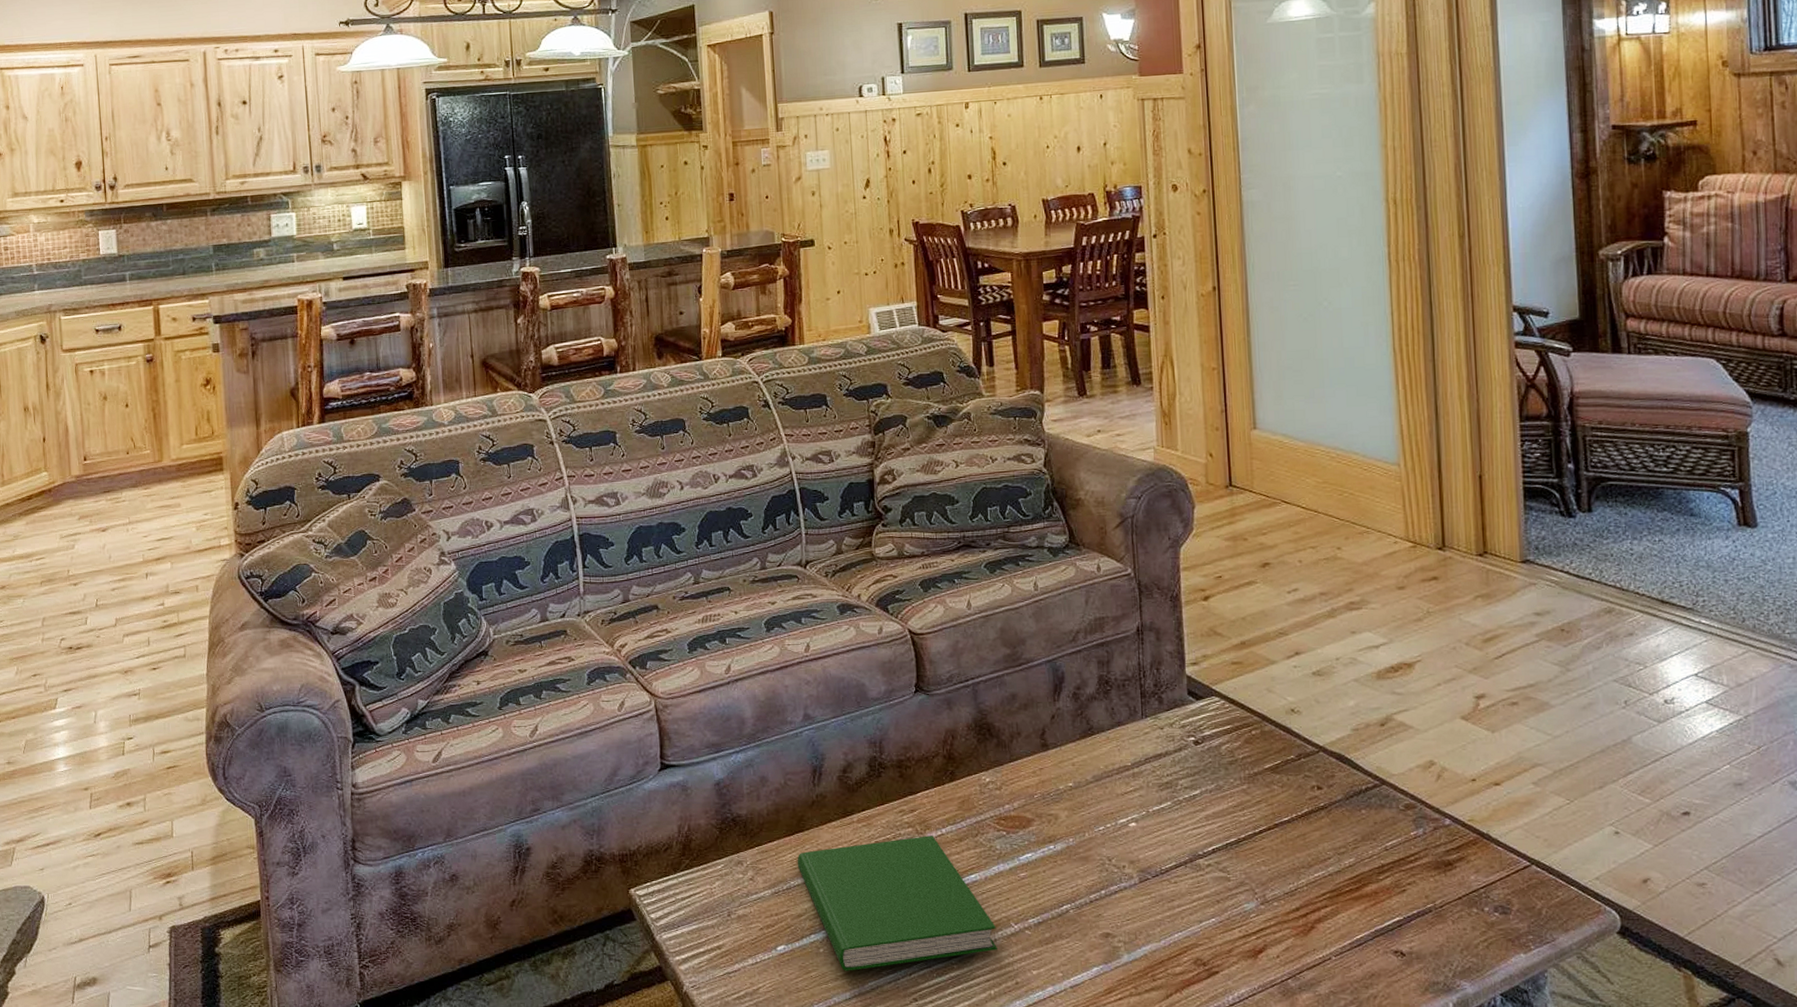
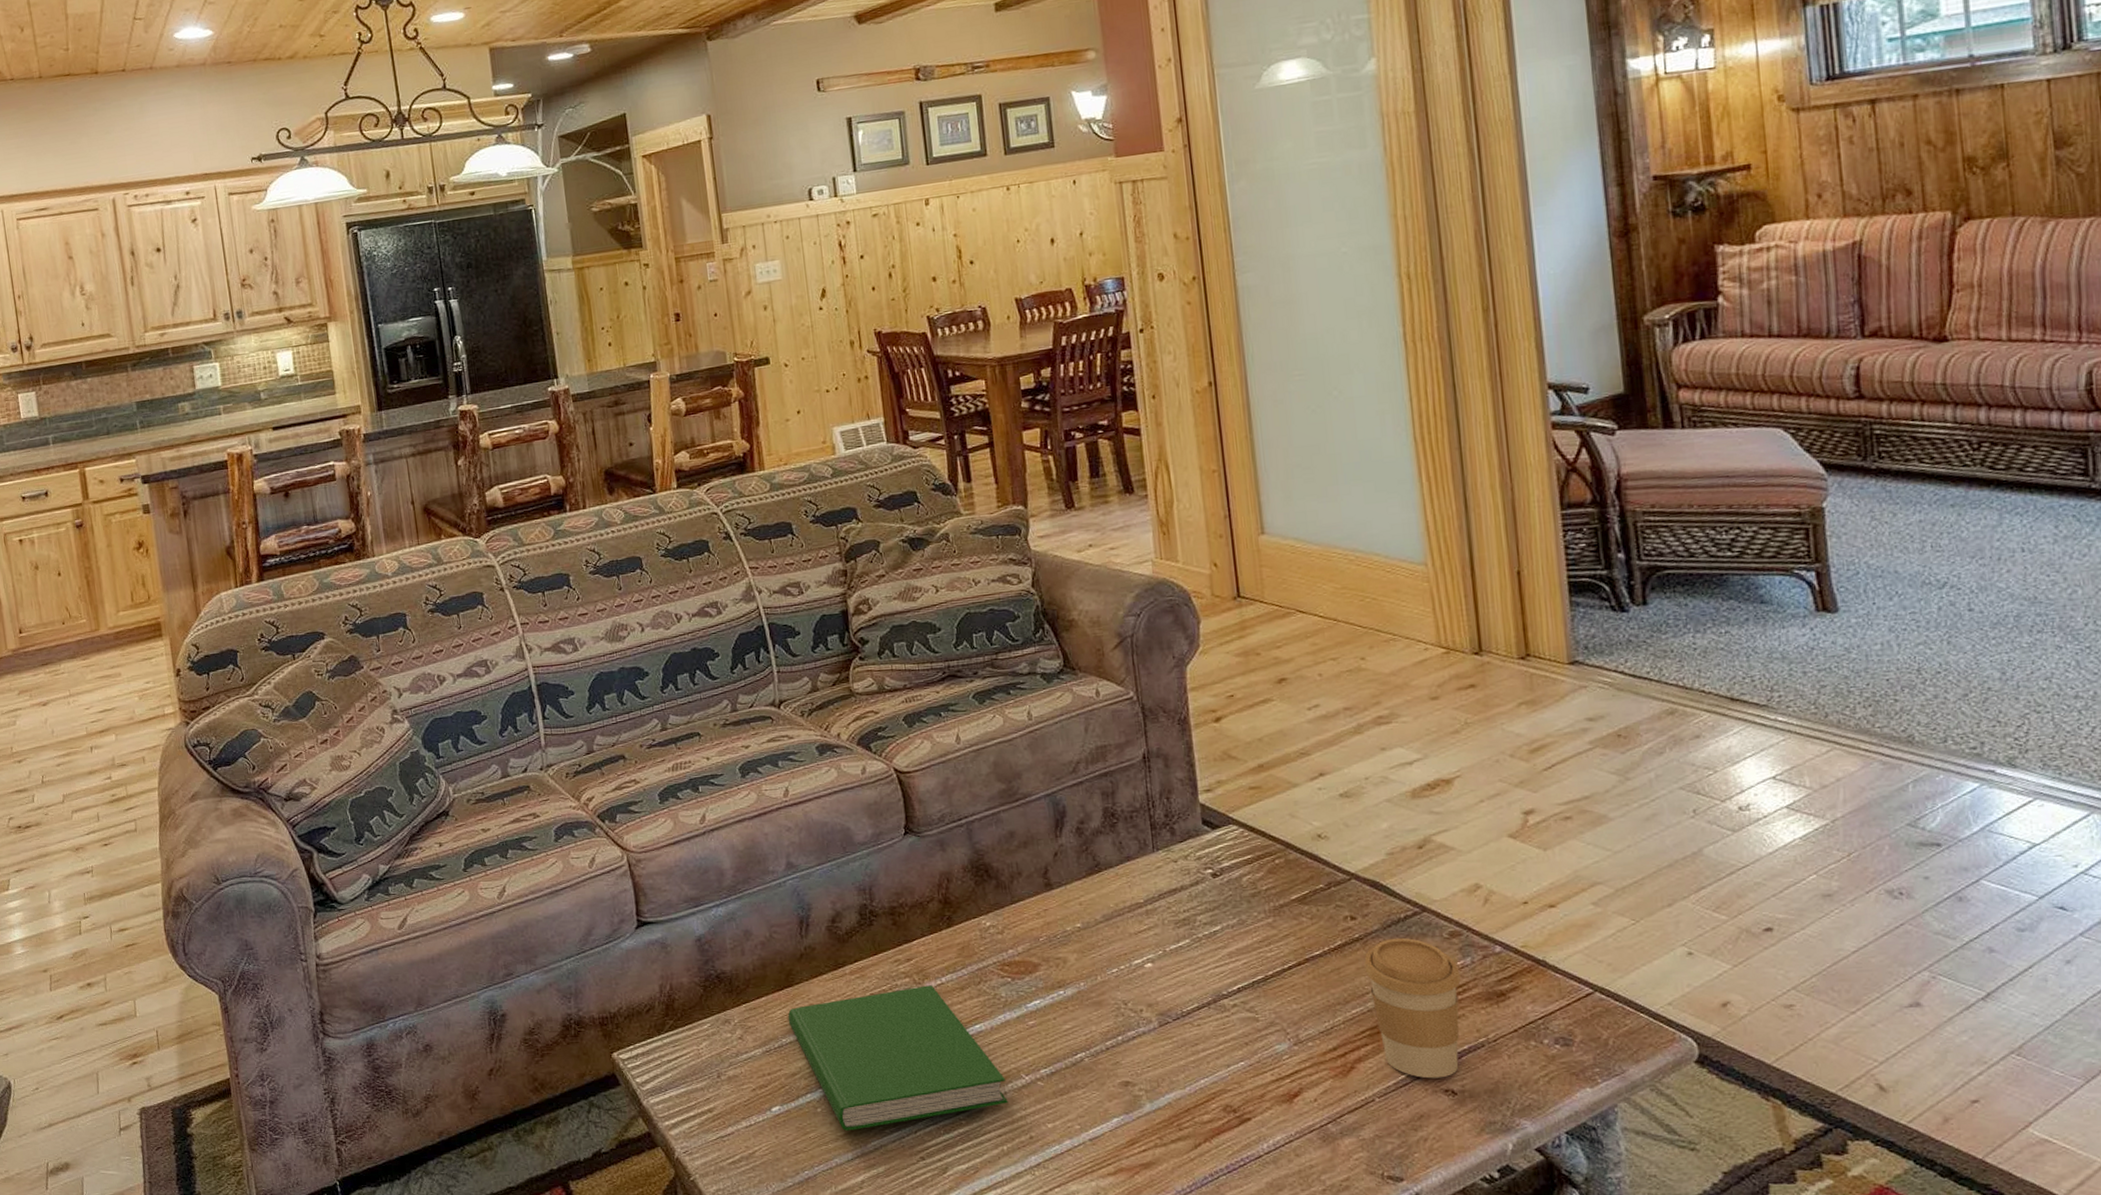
coffee cup: none [1327,808,1413,940] -> present [1363,937,1461,1079]

